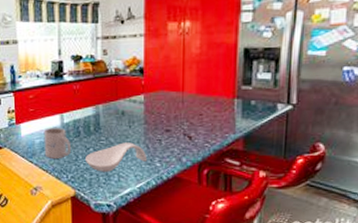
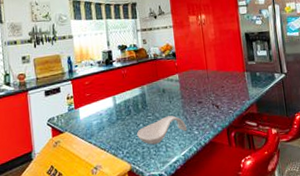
mug: present [43,127,72,158] -> none [99,108,125,138]

